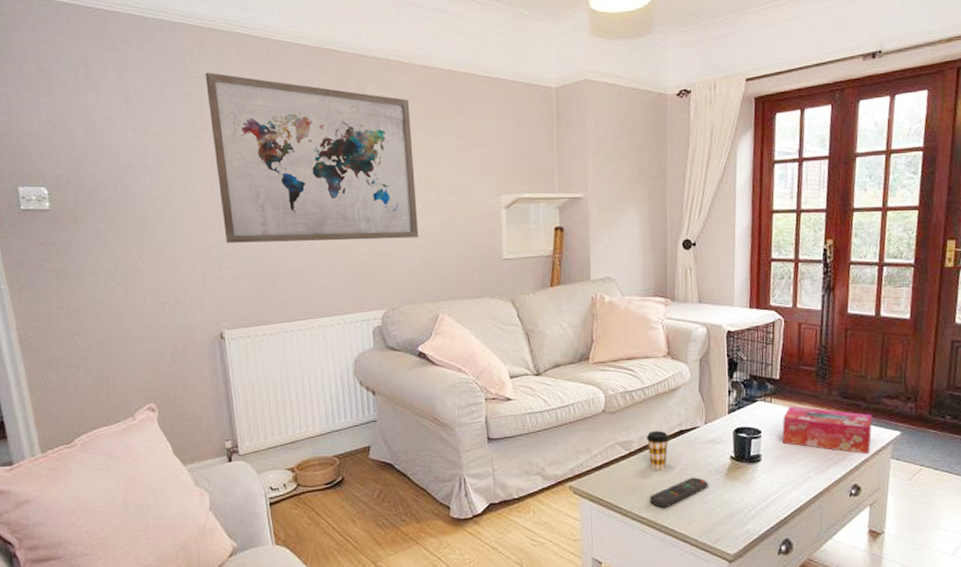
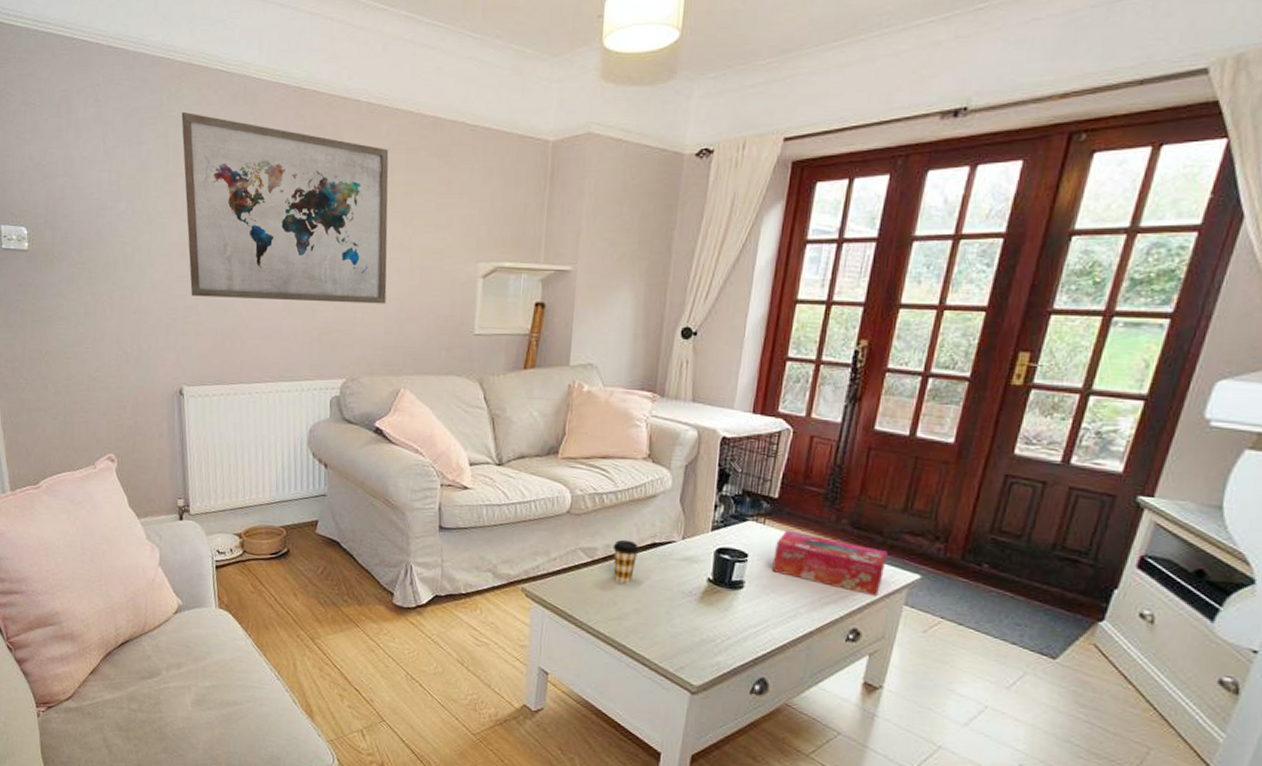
remote control: present [649,477,709,508] -> none [608,596,678,625]

